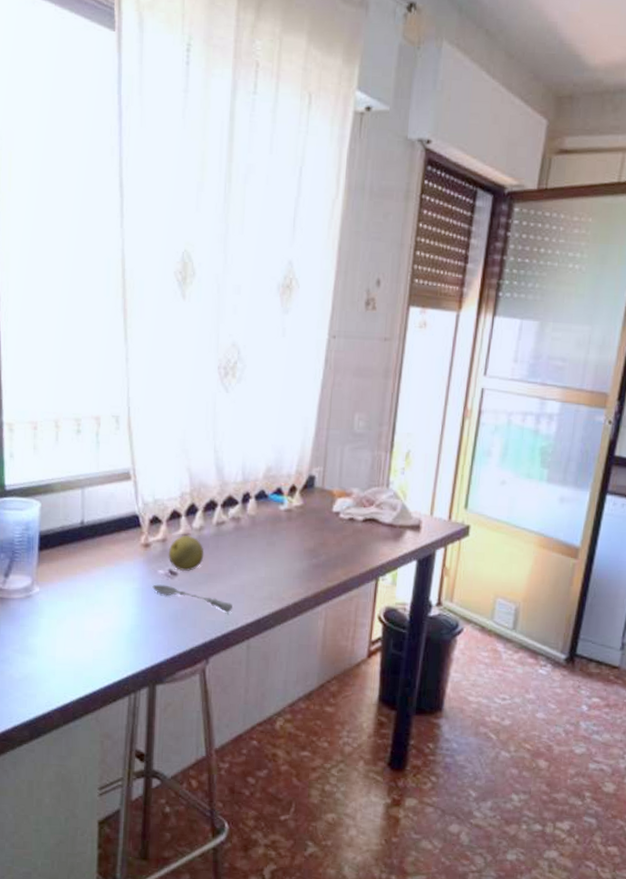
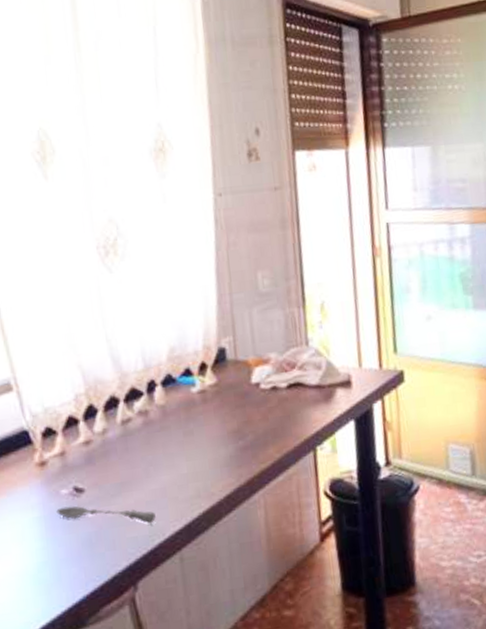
fruit: present [168,535,204,572] -> none [70,442,113,486]

